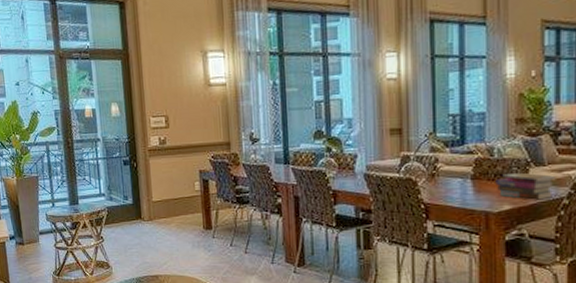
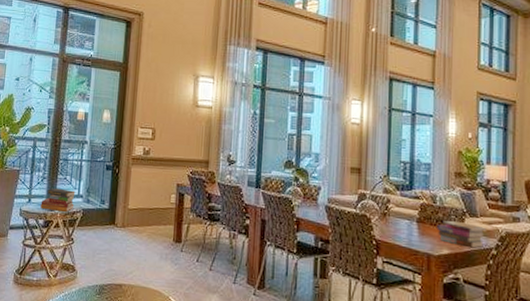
books: none [64,189,98,212] -> present [40,188,76,212]

